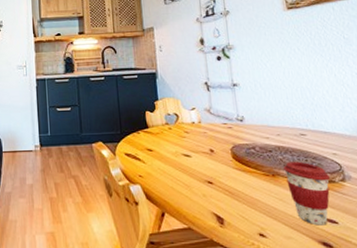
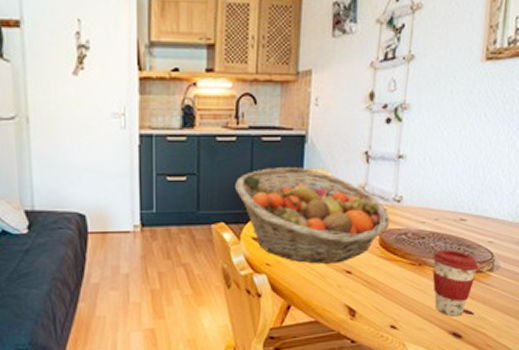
fruit basket: none [107,97,238,175] -> present [235,167,390,264]

